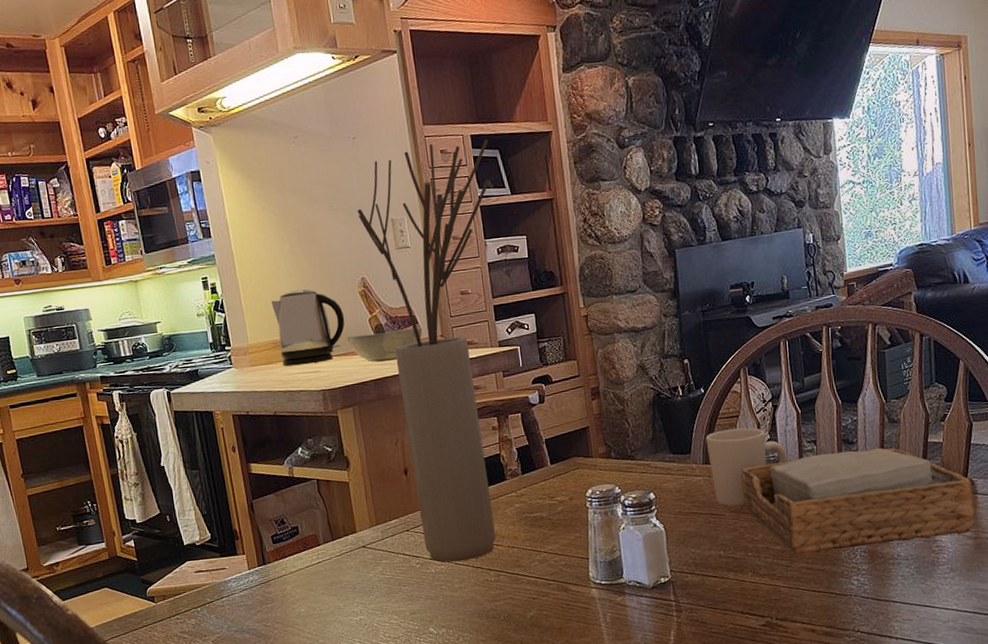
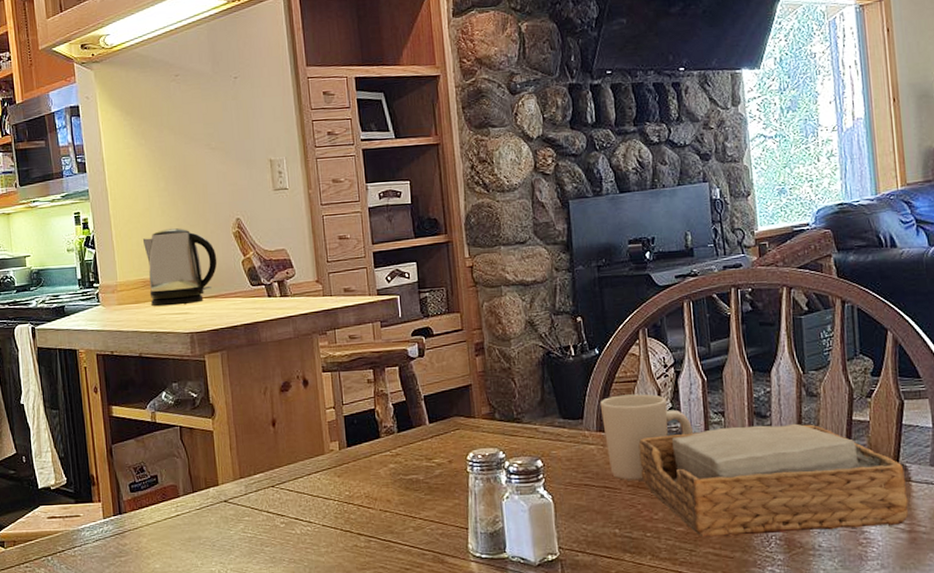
bowl: present [347,327,422,363] -> none [218,272,297,307]
vase: present [357,138,496,562] -> none [235,81,374,524]

